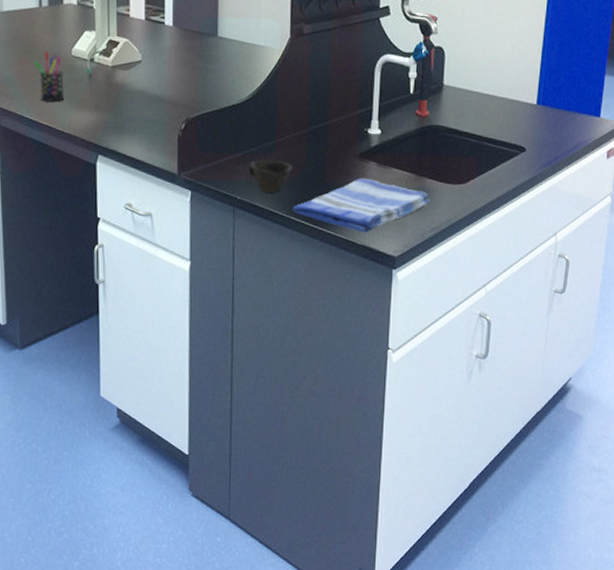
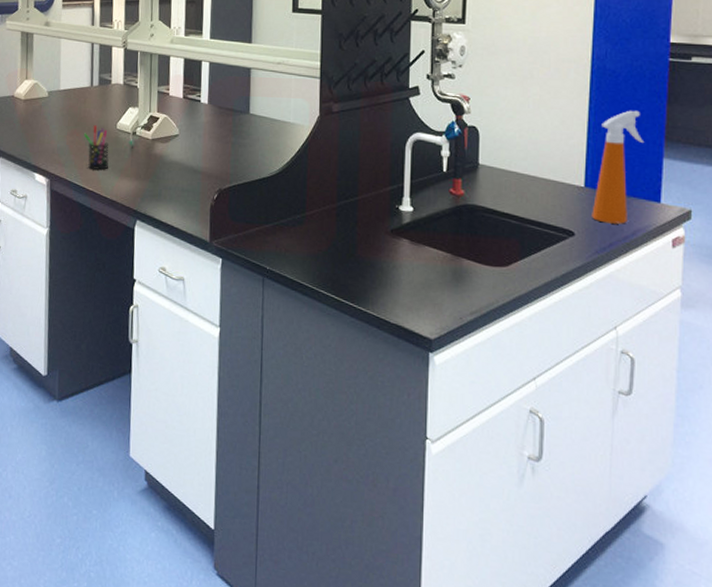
cup: present [248,159,293,192] -> none [277,231,323,264]
dish towel: present [292,178,430,233] -> none [322,254,468,312]
spray bottle: none [541,29,591,139] -> present [592,110,645,224]

